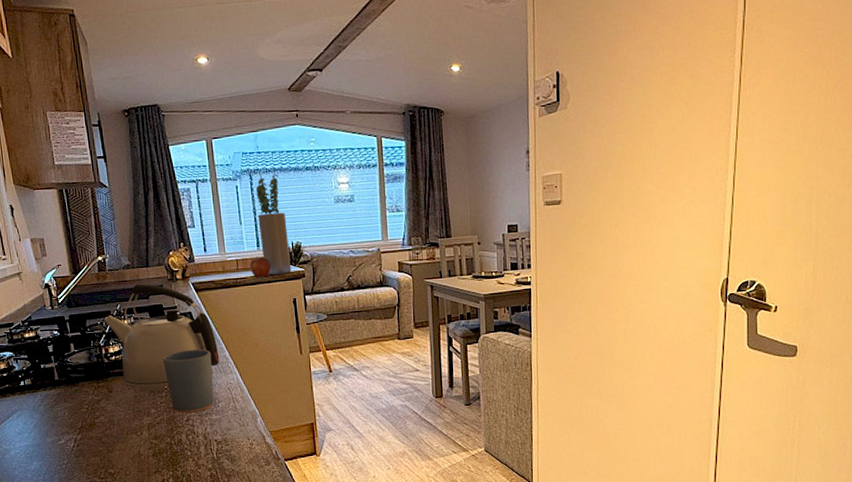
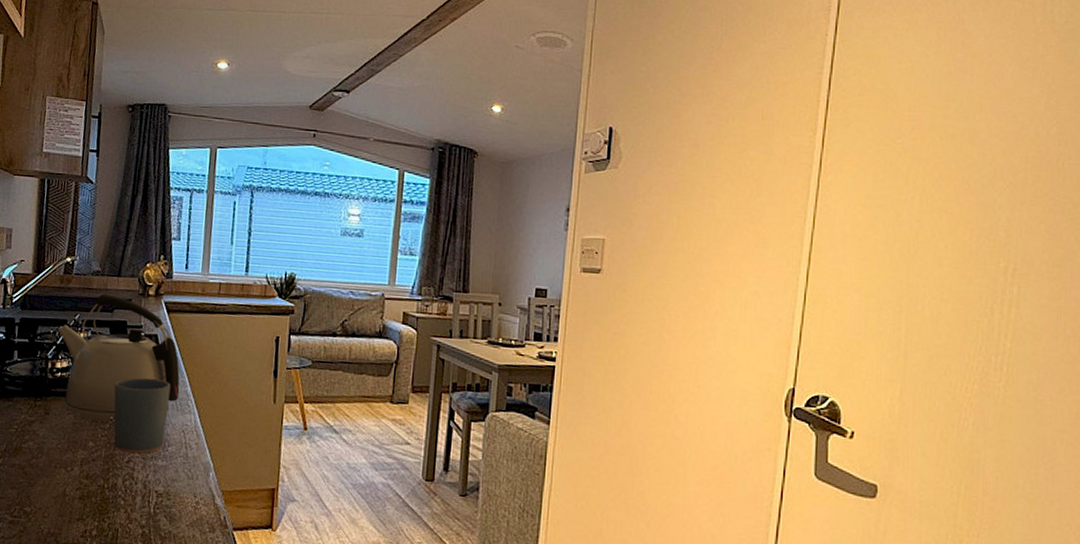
fruit: present [250,257,272,278] -> none [233,283,258,308]
vase: present [255,169,292,276] -> none [249,189,284,308]

